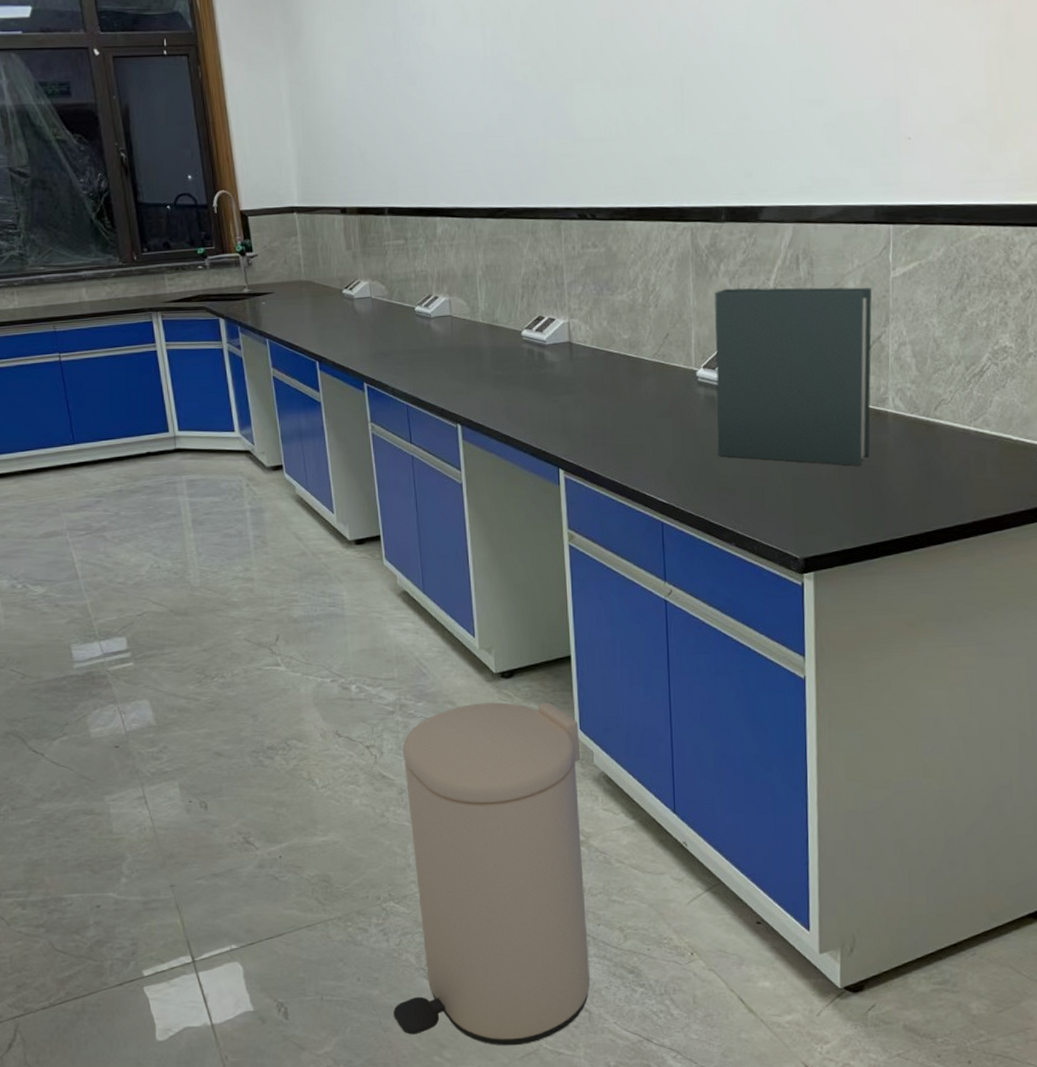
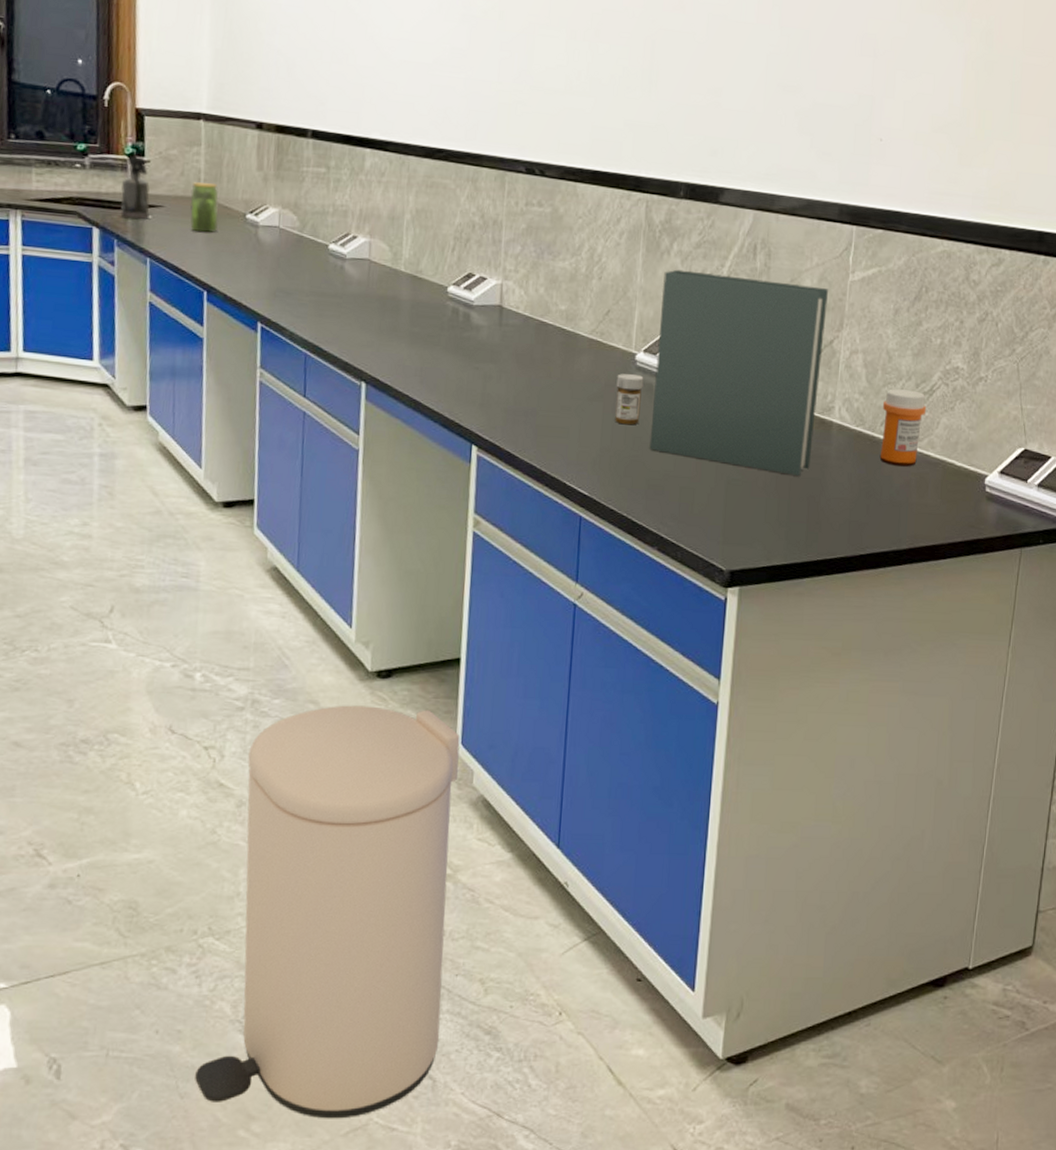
spray bottle: none [236,252,263,308] -> present [120,155,150,220]
jar: none [294,266,320,311] -> present [189,182,219,234]
medicine: none [681,390,706,436] -> present [615,374,644,425]
medicine bottle: none [934,373,979,447] -> present [880,389,927,468]

